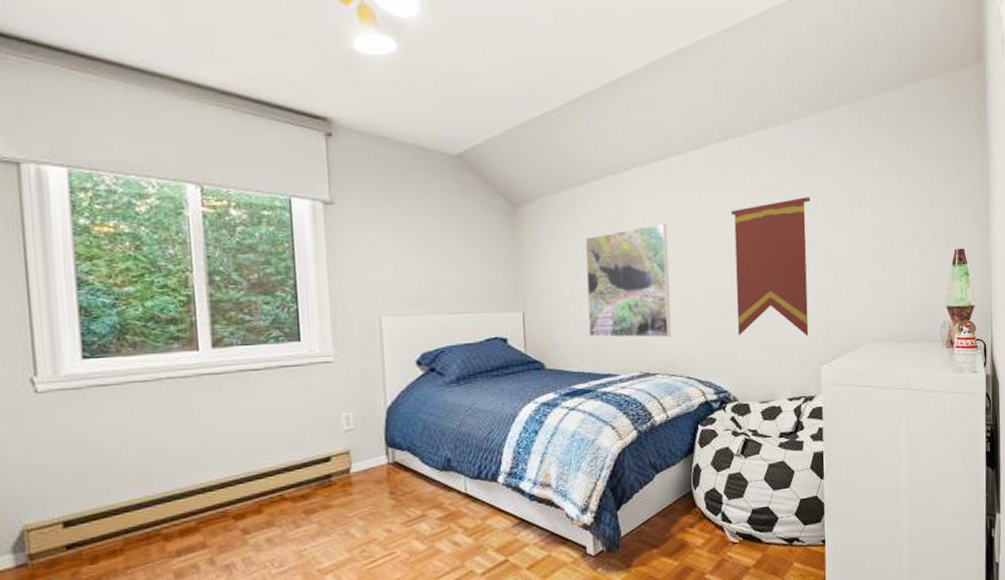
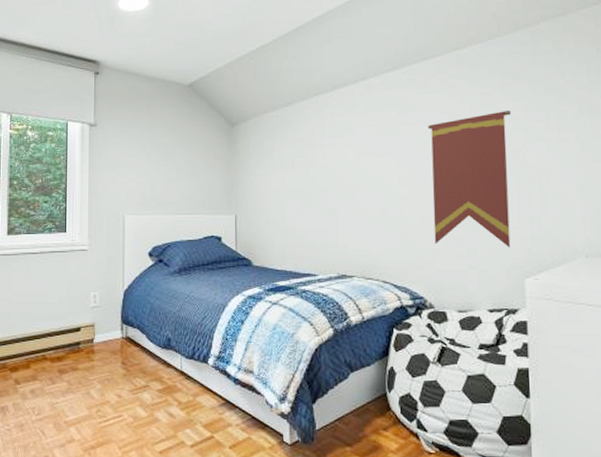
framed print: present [585,224,671,338] -> none [291,138,368,243]

